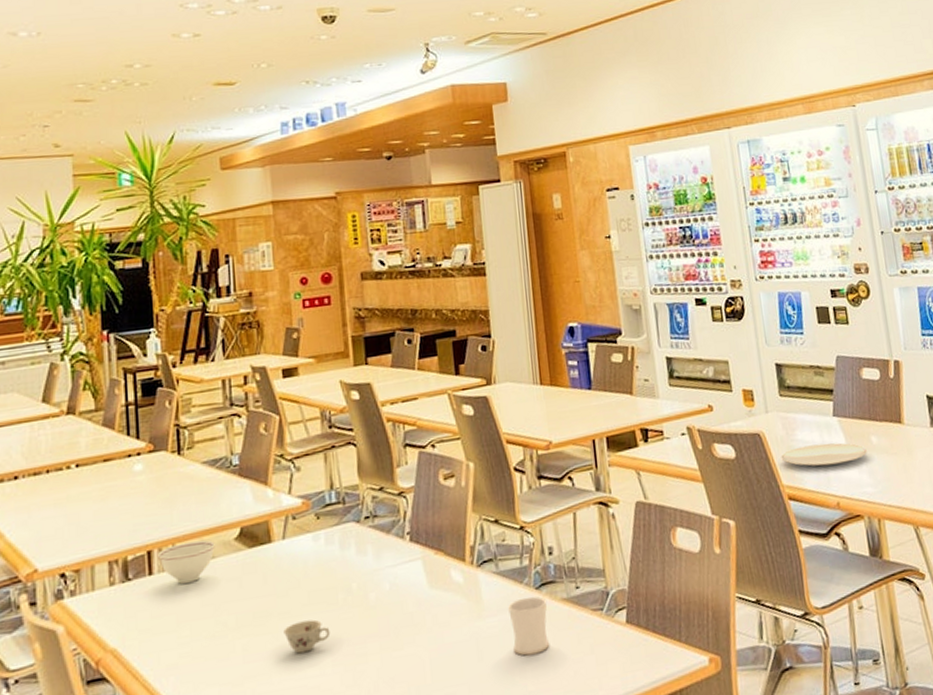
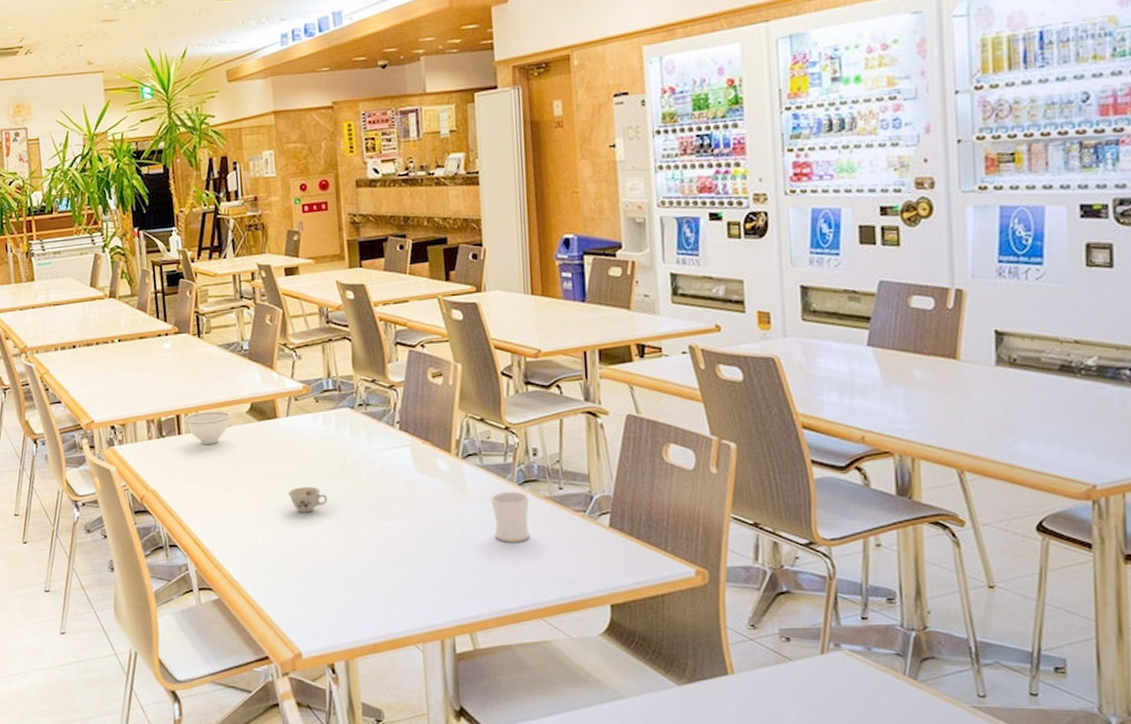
plate: present [781,442,867,467] -> none [797,373,907,398]

